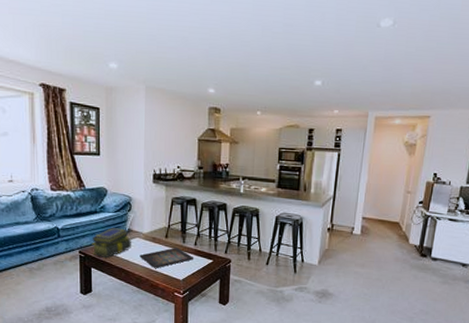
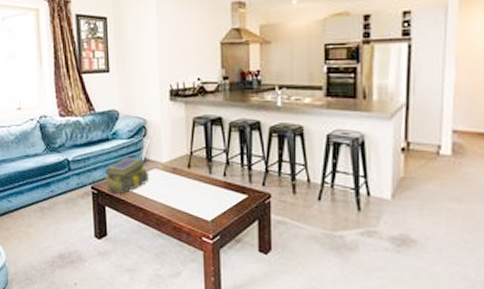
icon panel: present [140,248,194,268] -> none [159,180,224,206]

